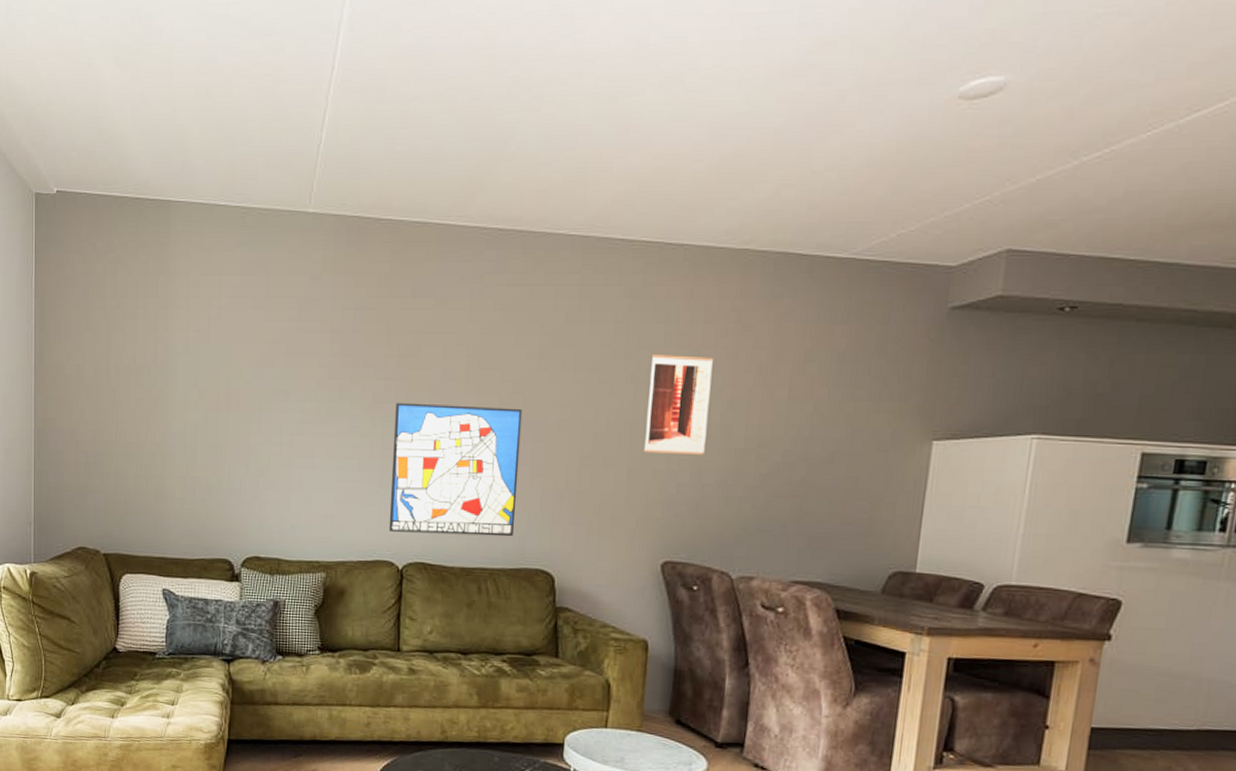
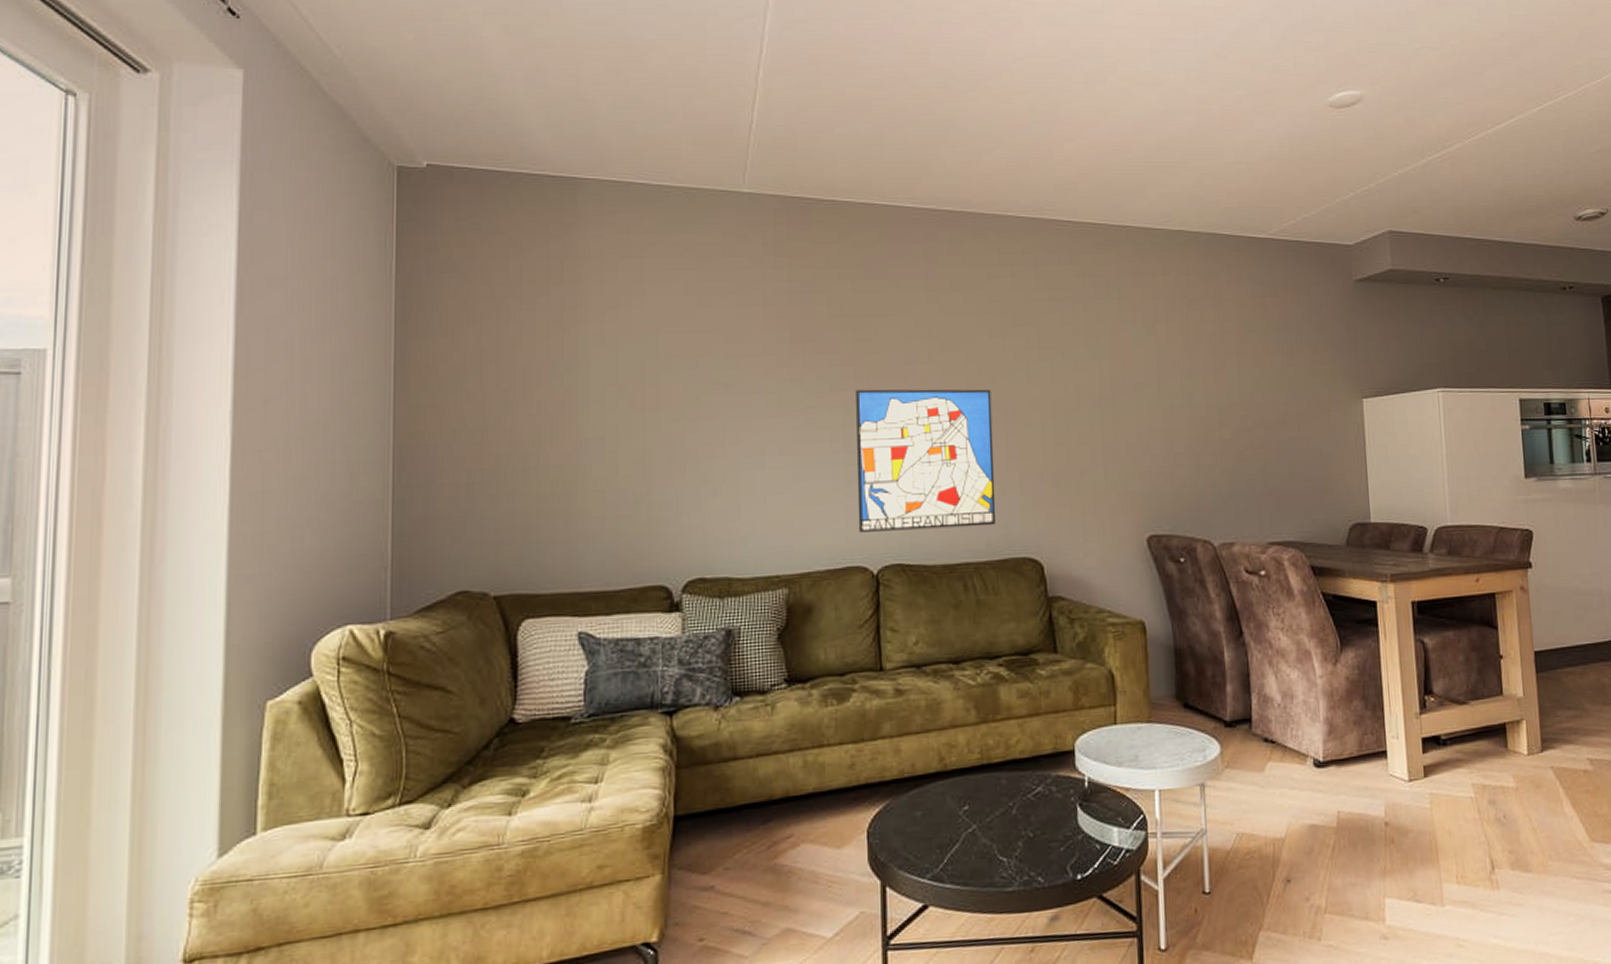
wall art: present [643,355,715,455] -> none [1110,329,1172,427]

